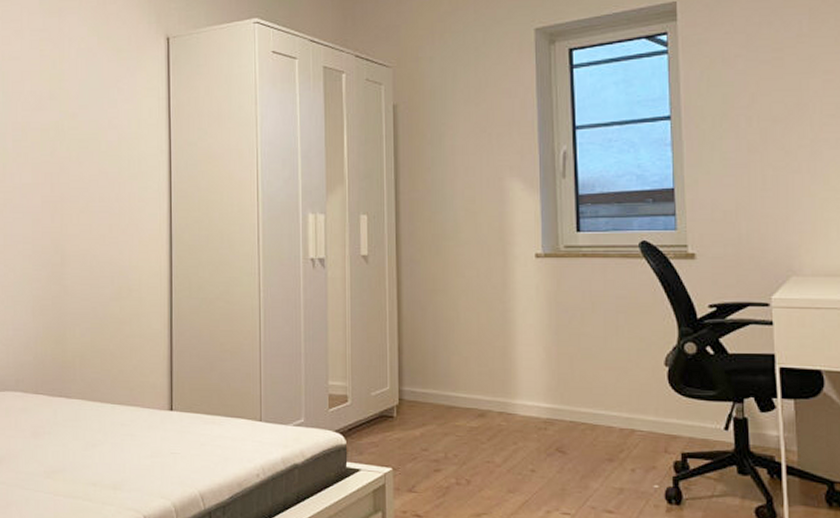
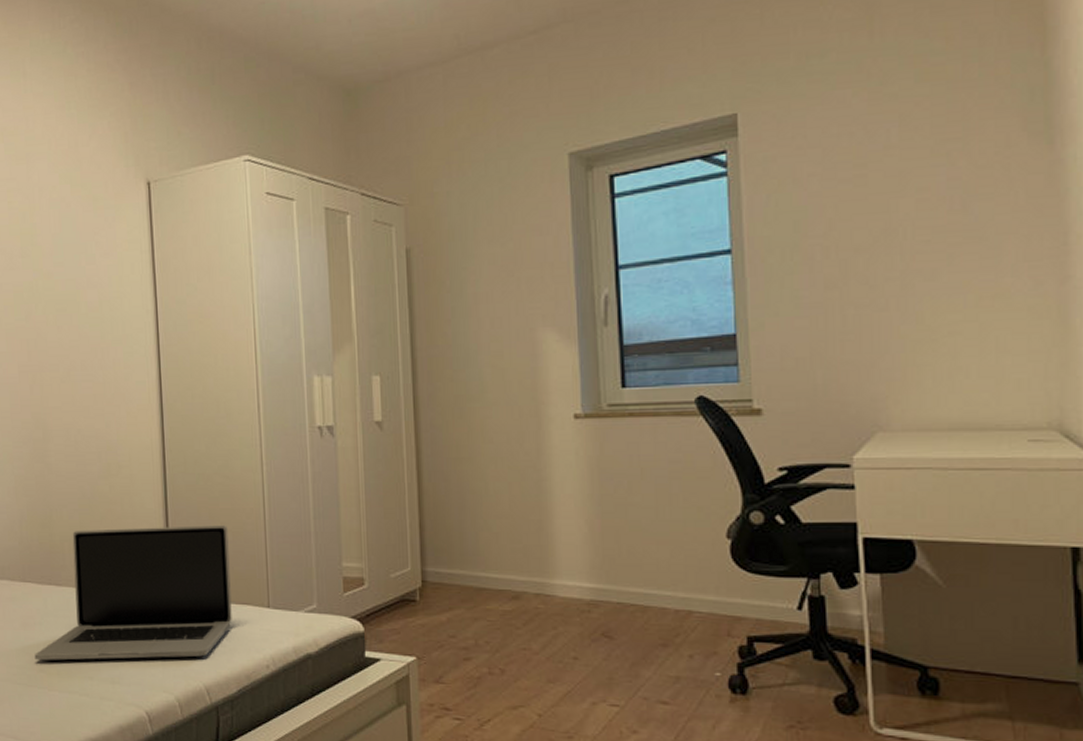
laptop: none [42,345,227,468] -> present [34,526,232,661]

